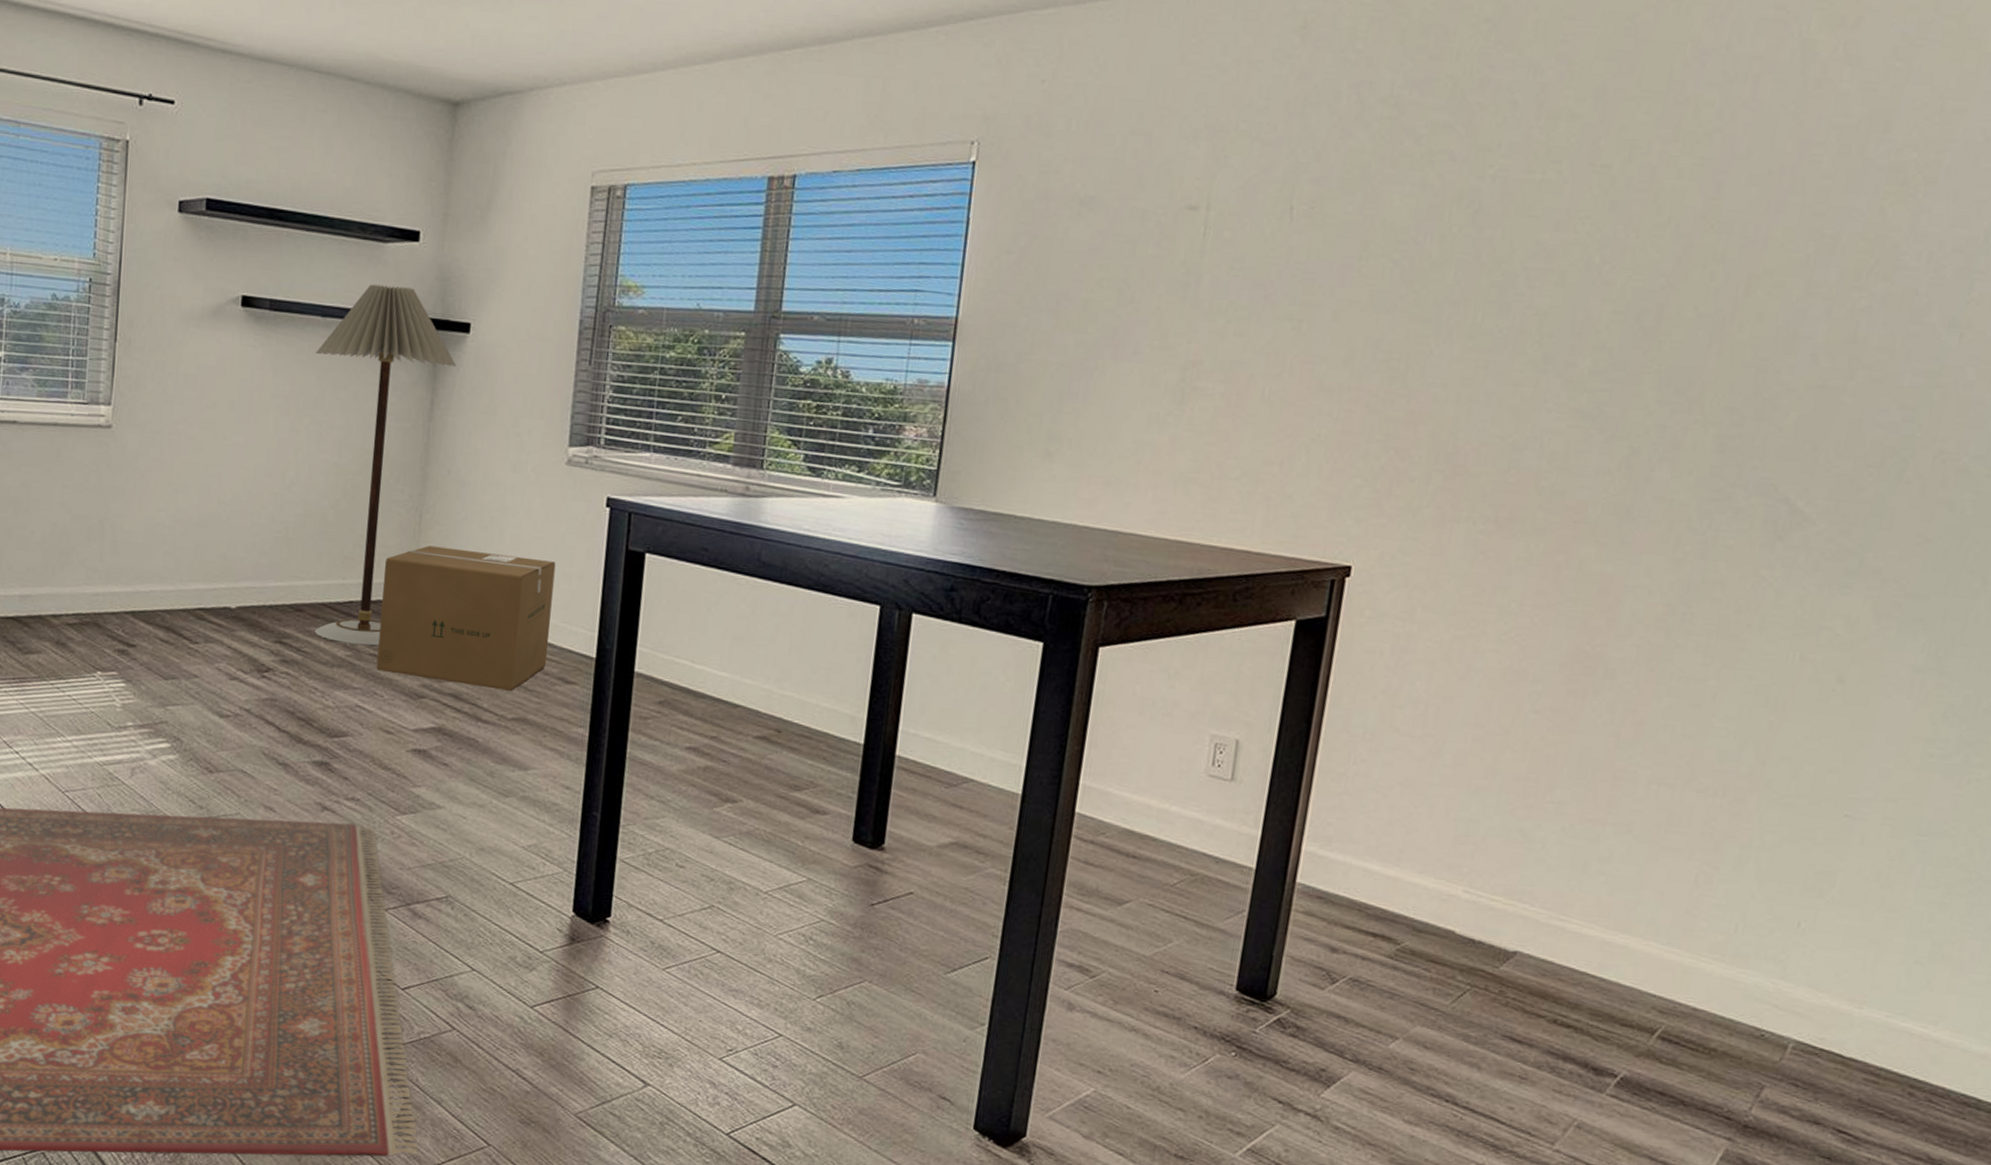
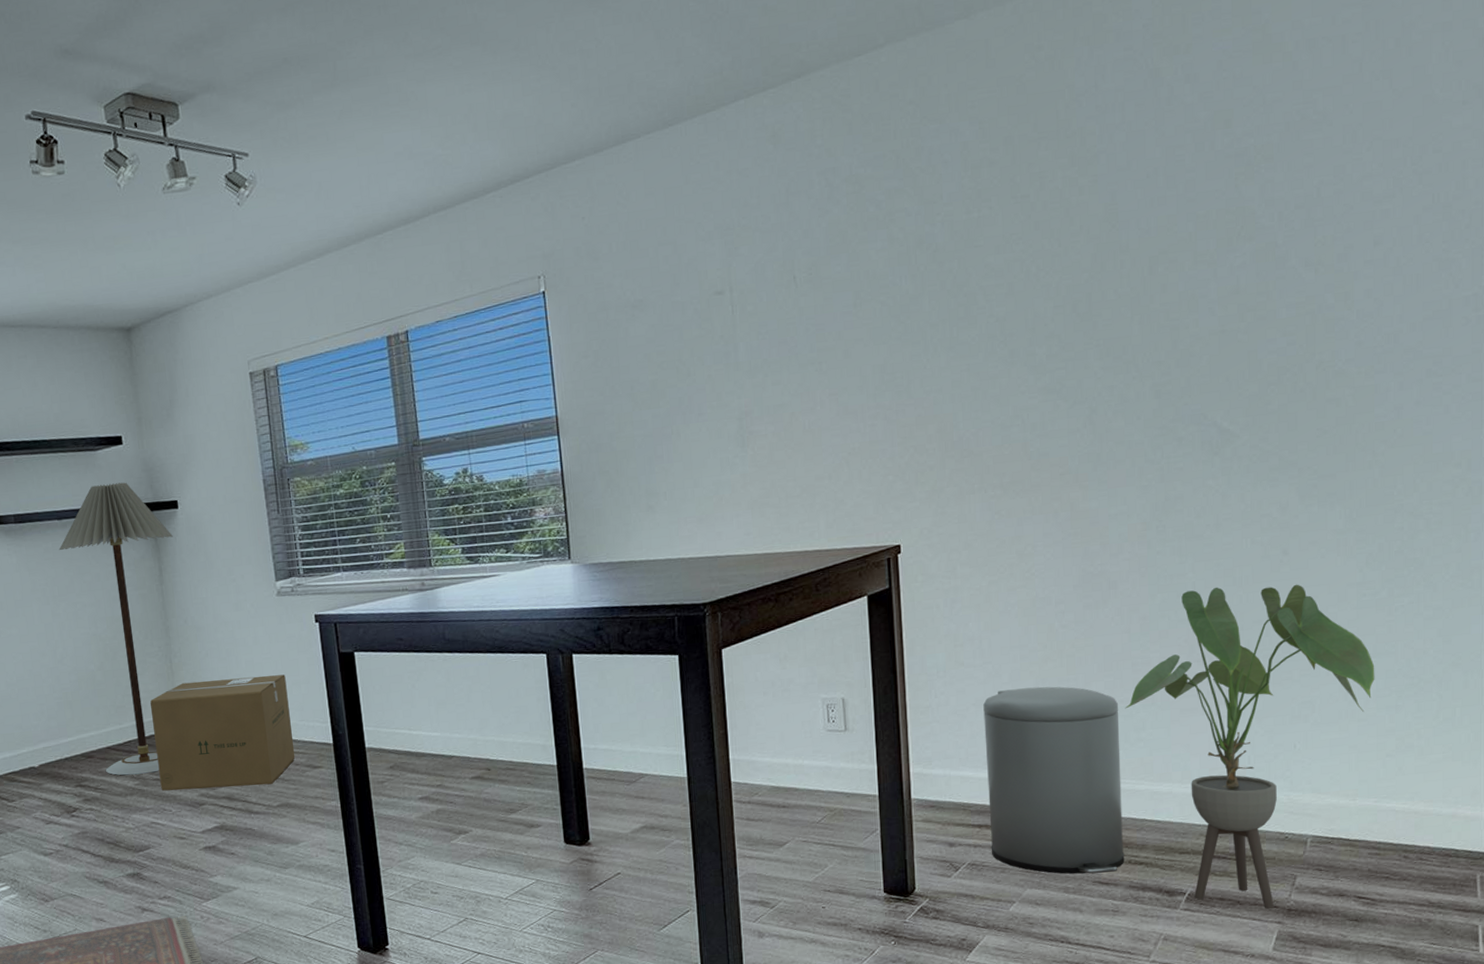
pedal bin: none [1381,773,1585,1029] -> present [983,686,1125,874]
house plant: none [1591,701,1925,1121] -> present [1125,584,1375,910]

